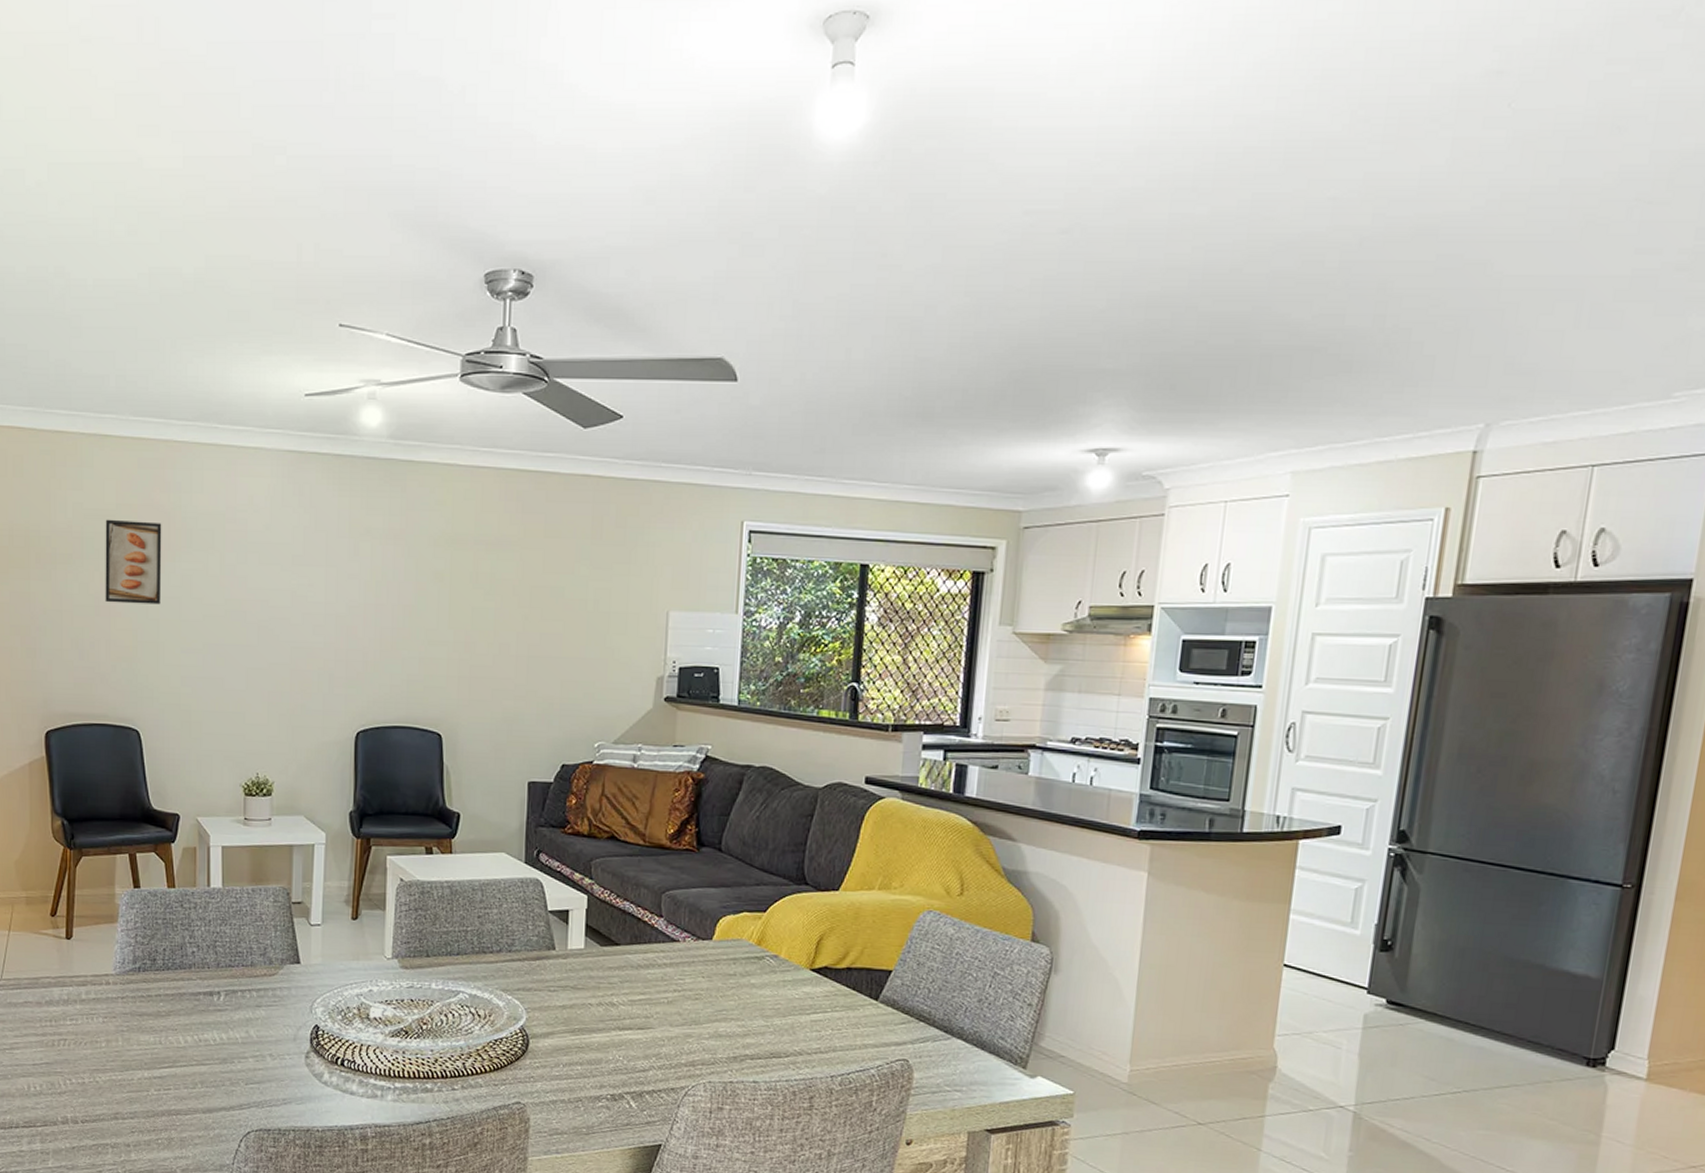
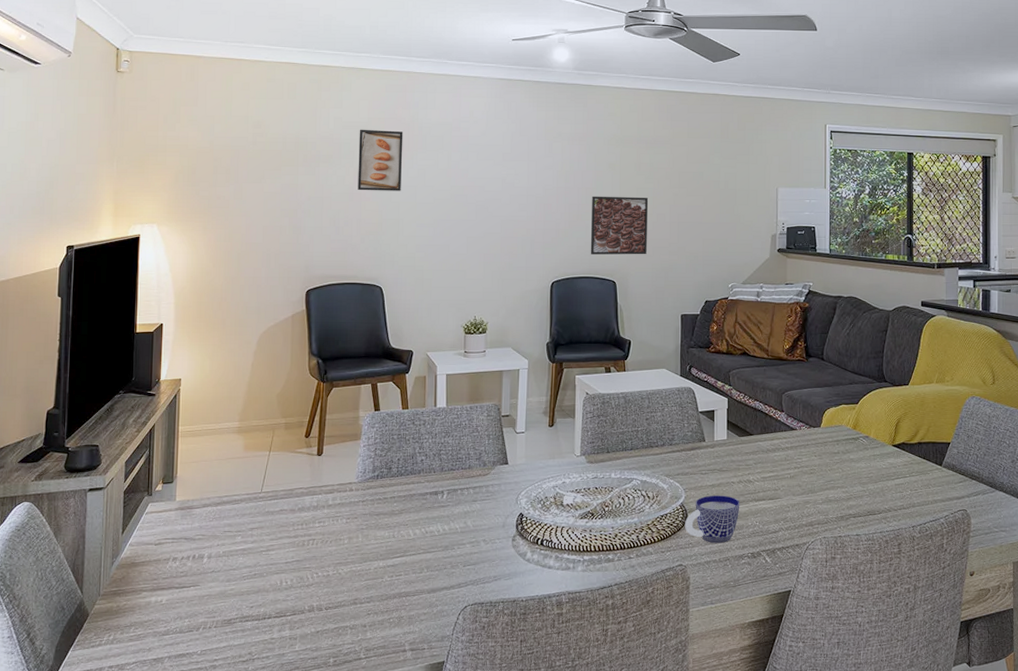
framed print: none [408,616,488,700] -> present [590,196,649,255]
cup: none [525,1018,599,1080] -> present [685,495,740,543]

